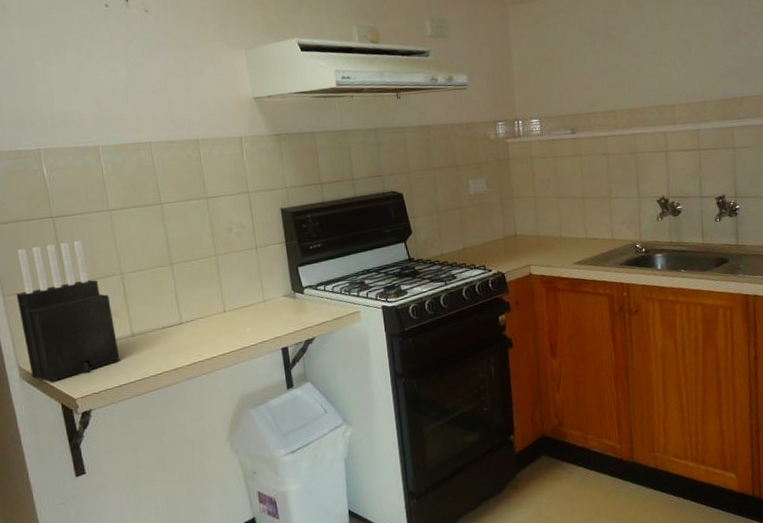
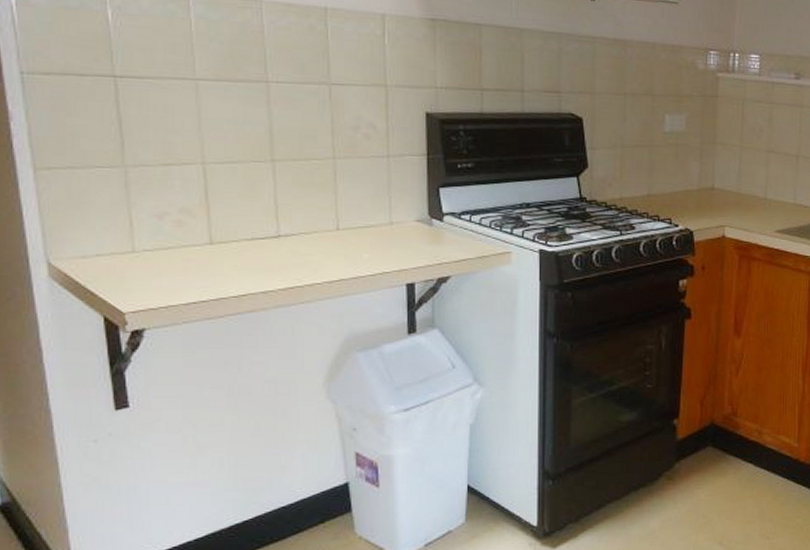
knife block: present [16,240,120,383] -> none [53,111,191,288]

